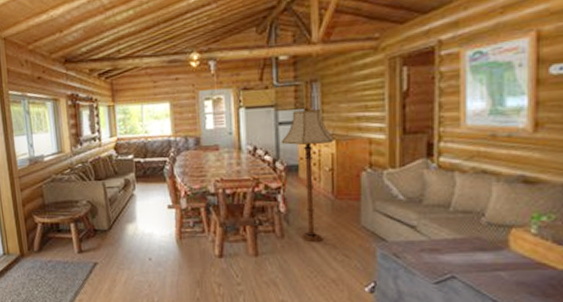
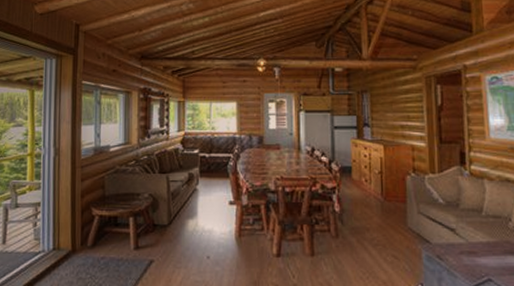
floor lamp: present [281,106,336,241] -> none [336,113,384,242]

